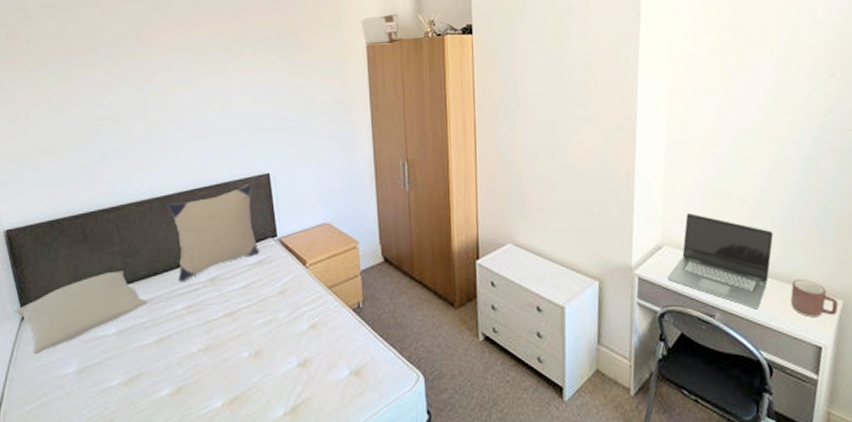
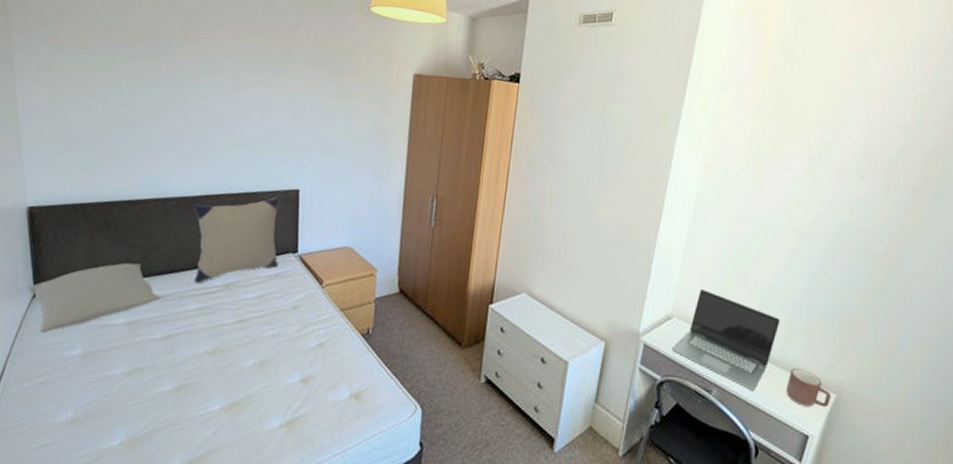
box: present [361,14,403,45] -> none [411,50,451,80]

